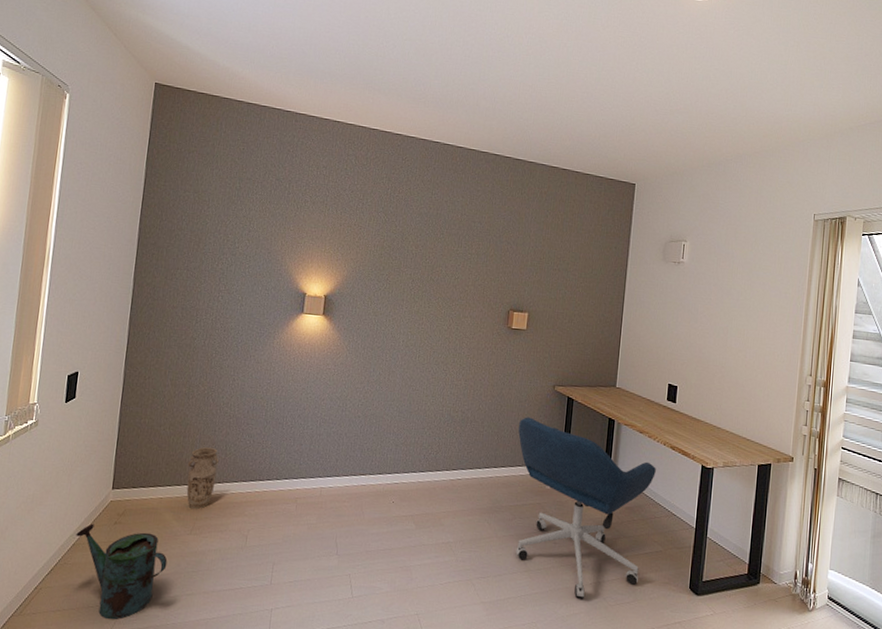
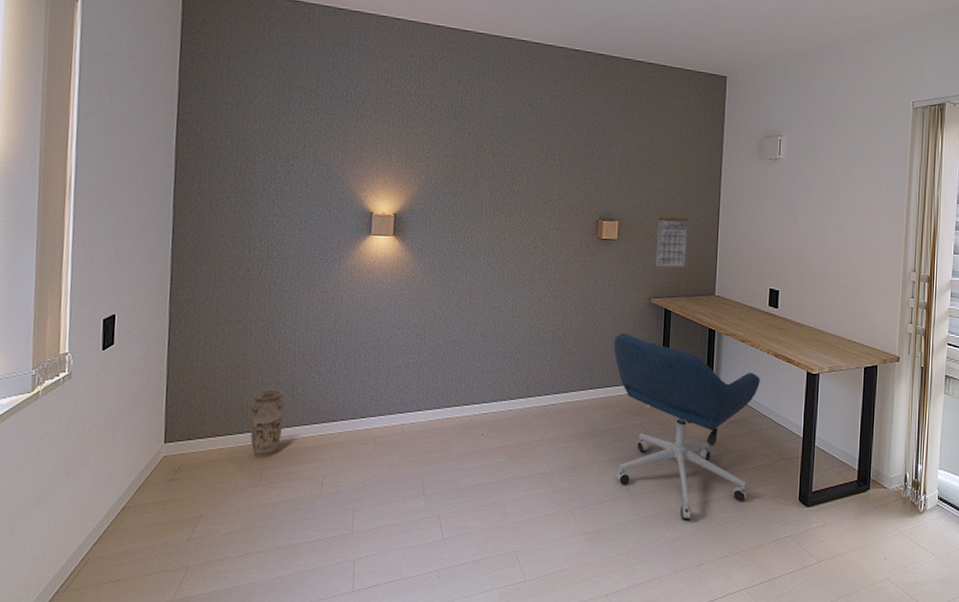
watering can: present [76,523,168,619] -> none [126,483,234,585]
calendar: none [560,302,594,359] -> present [655,206,688,267]

